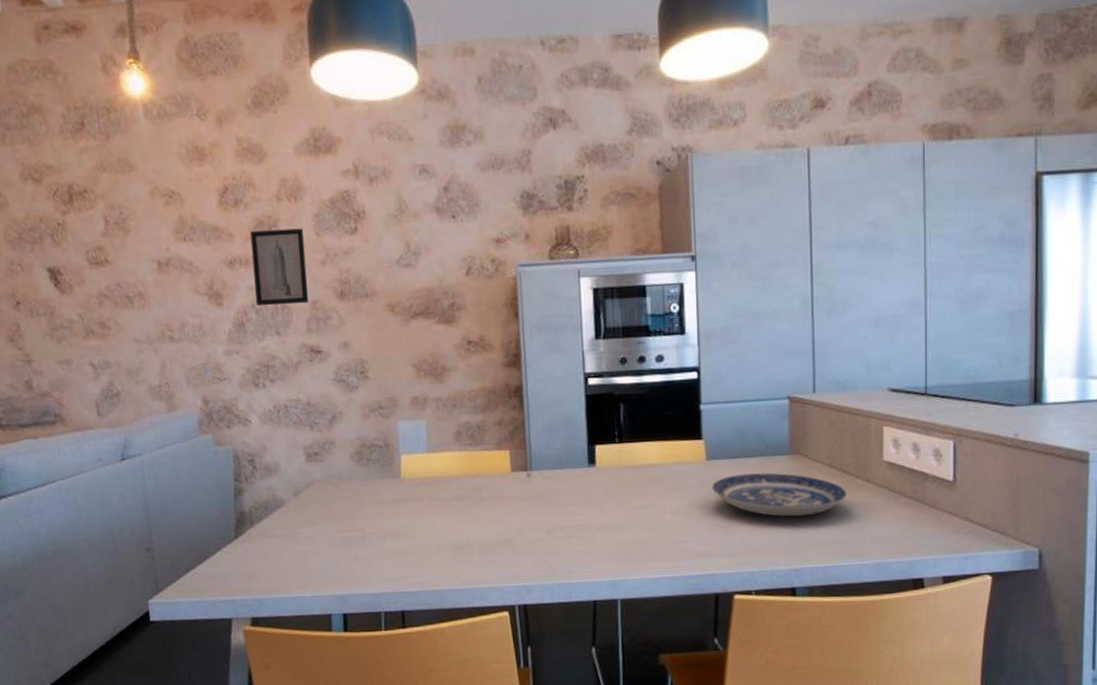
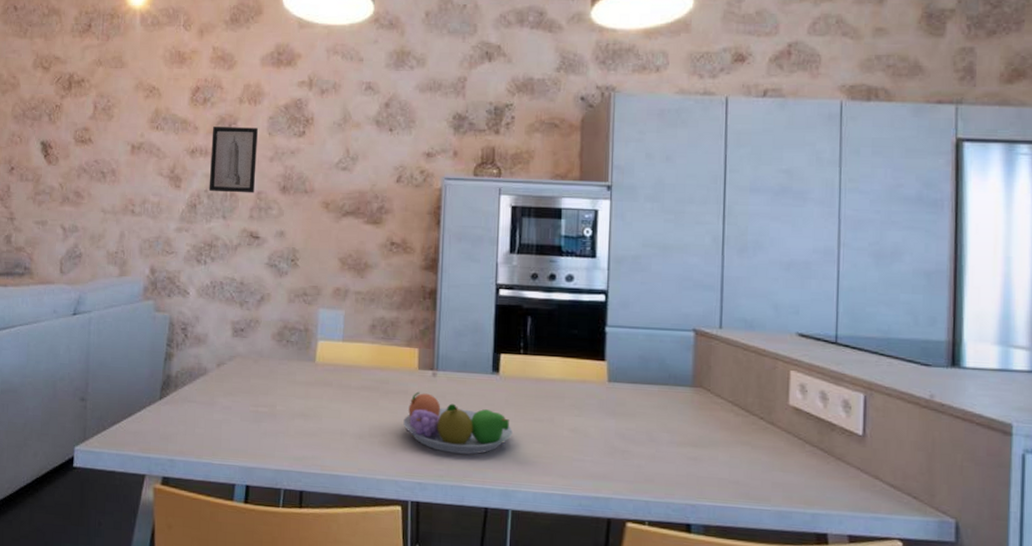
fruit bowl: none [501,494,615,552] -> present [403,391,513,455]
plate: present [712,472,847,517] -> none [612,400,749,451]

